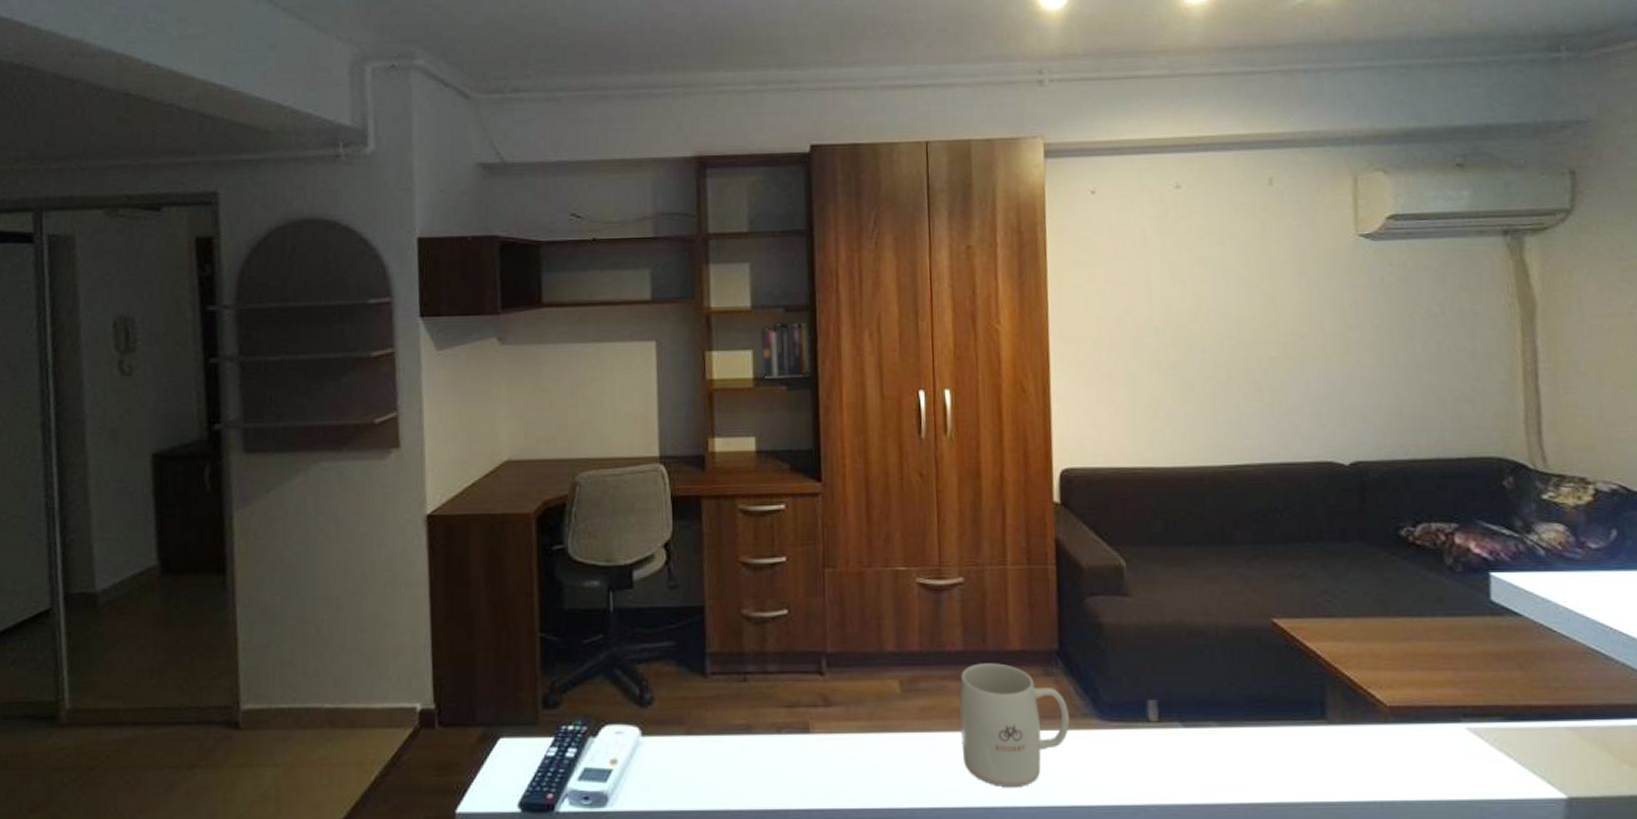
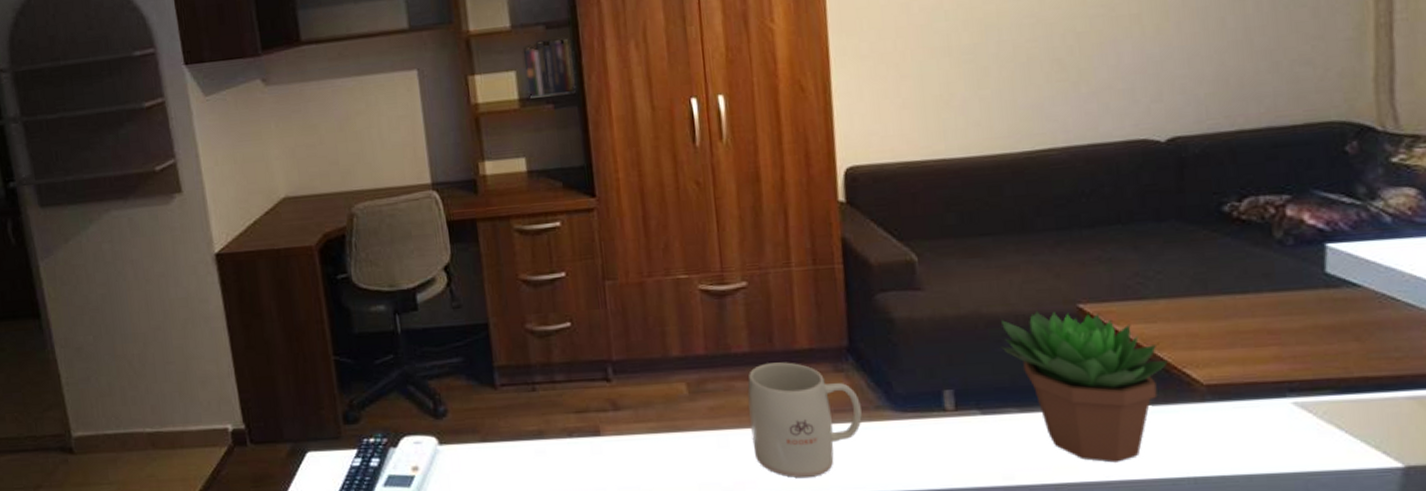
succulent plant: none [1201,623,1354,781] -> present [1000,310,1168,461]

